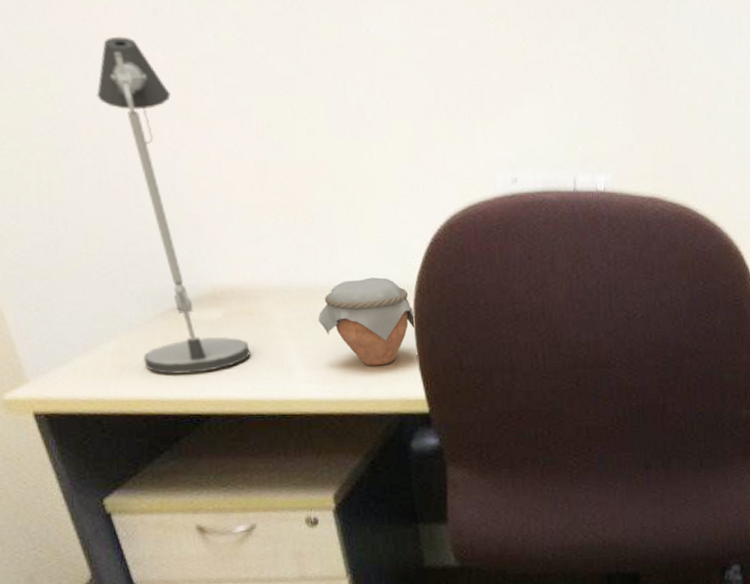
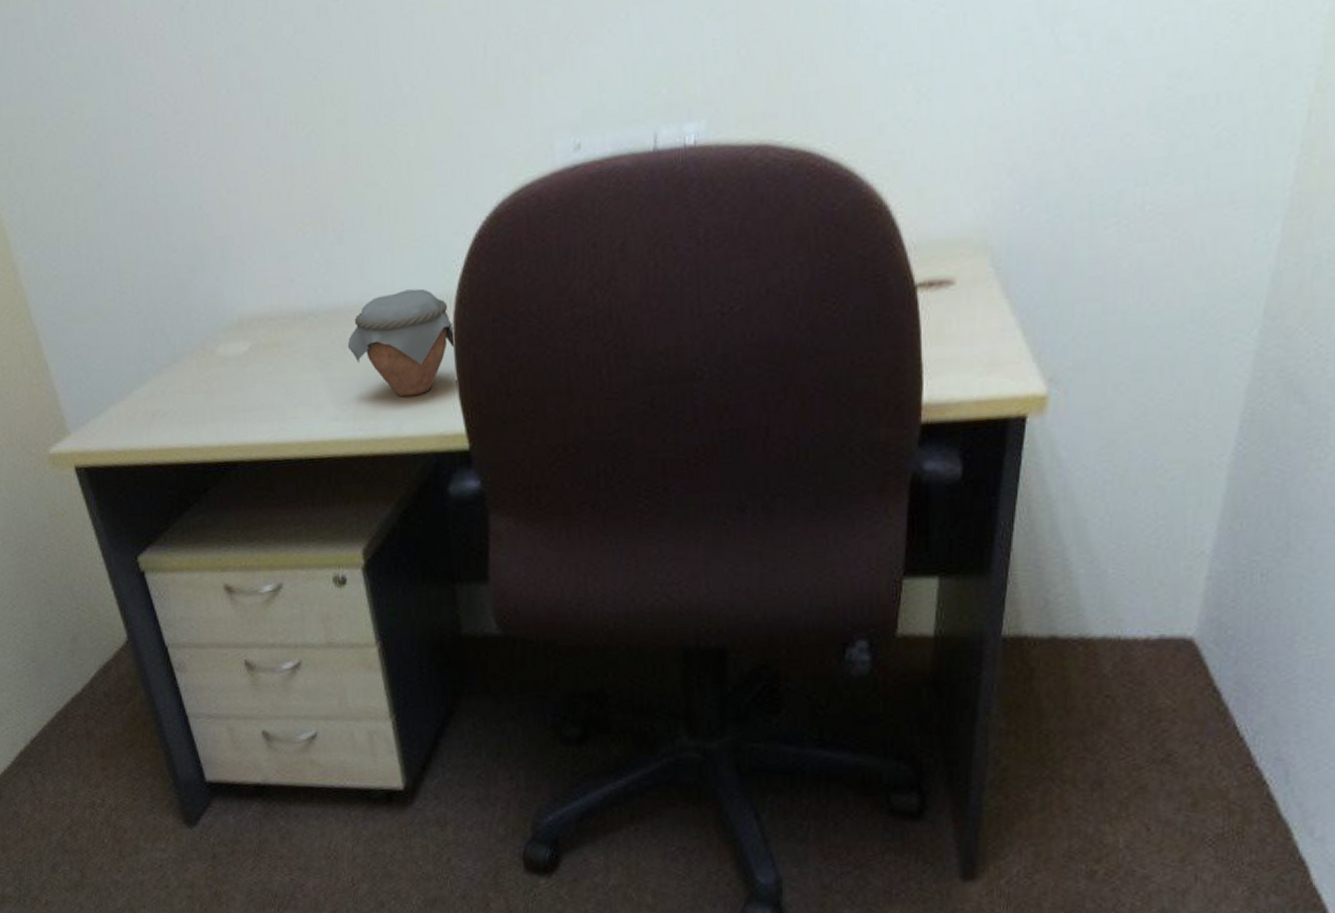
desk lamp: present [96,36,251,374] -> none [127,42,278,419]

